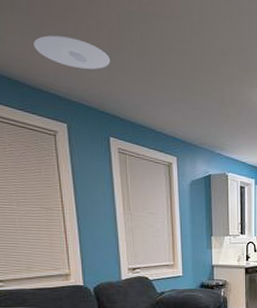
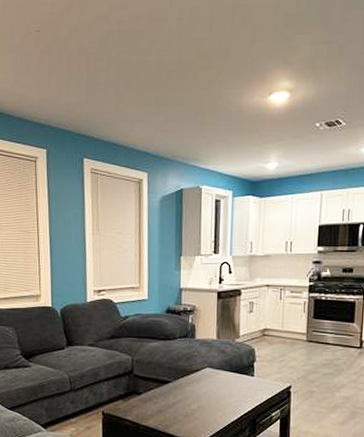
ceiling light: present [33,35,111,70] -> none [23,67,89,96]

